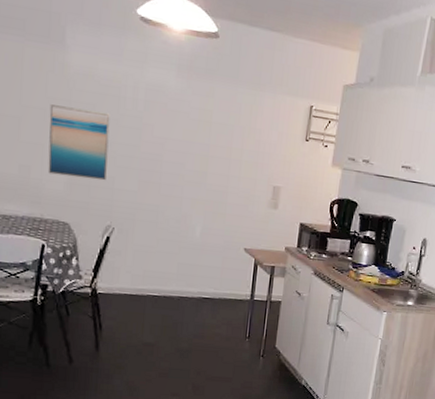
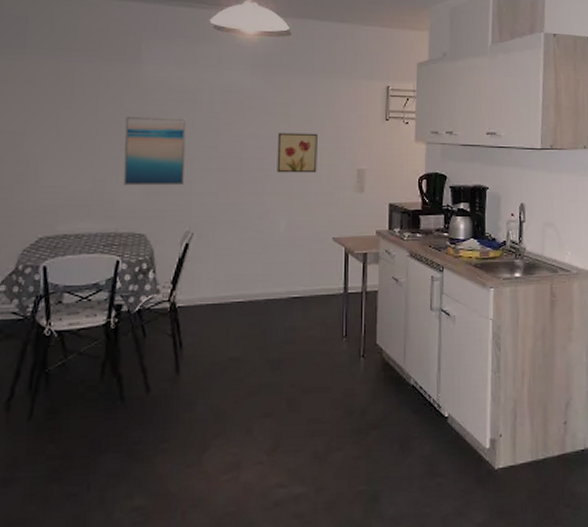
wall art: none [196,139,238,185] -> present [277,132,318,173]

